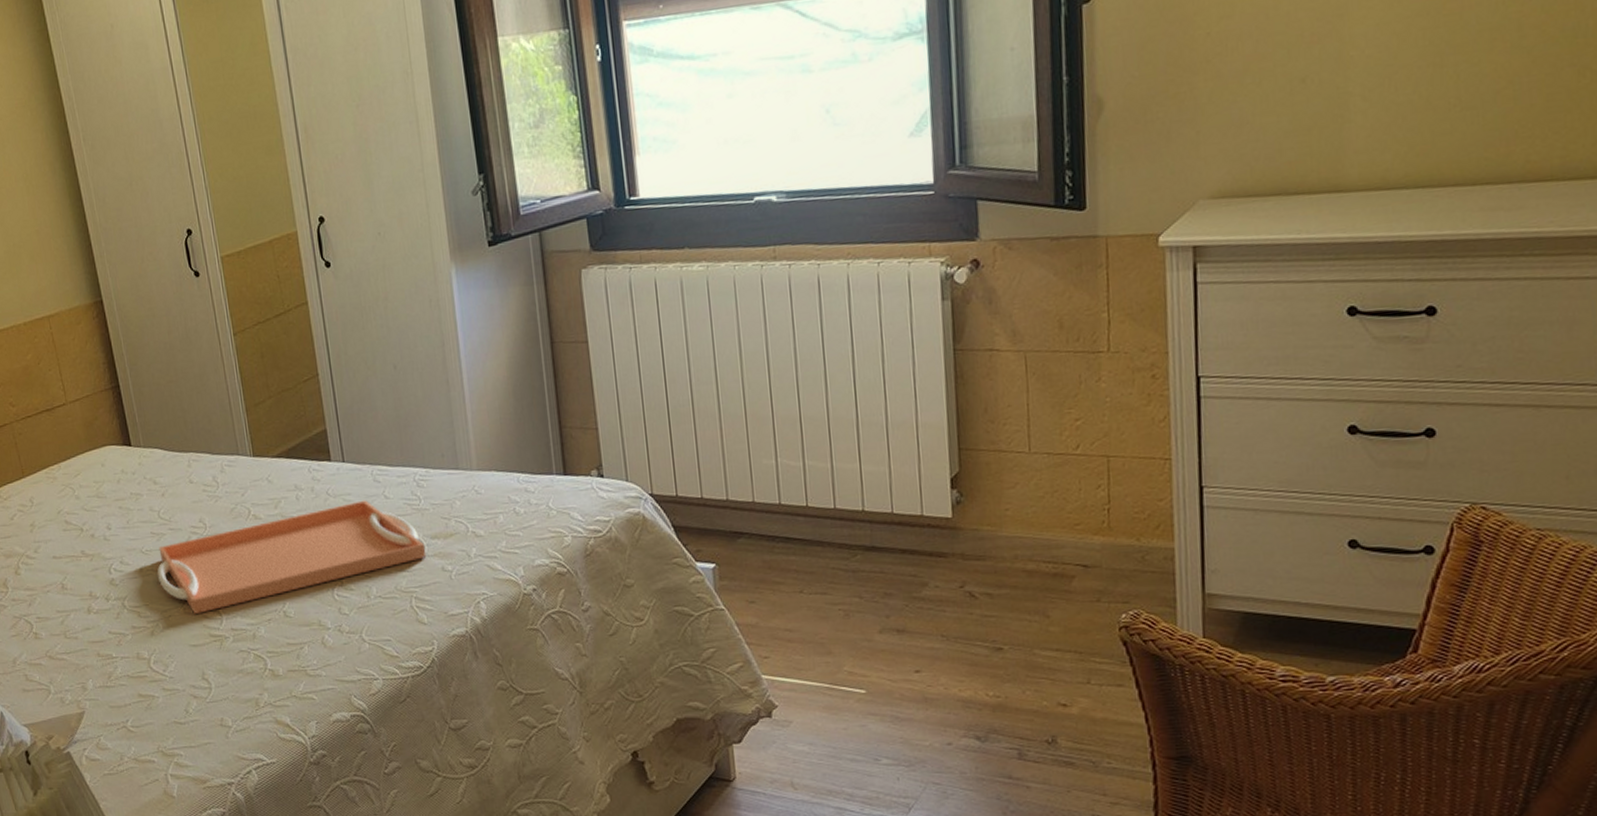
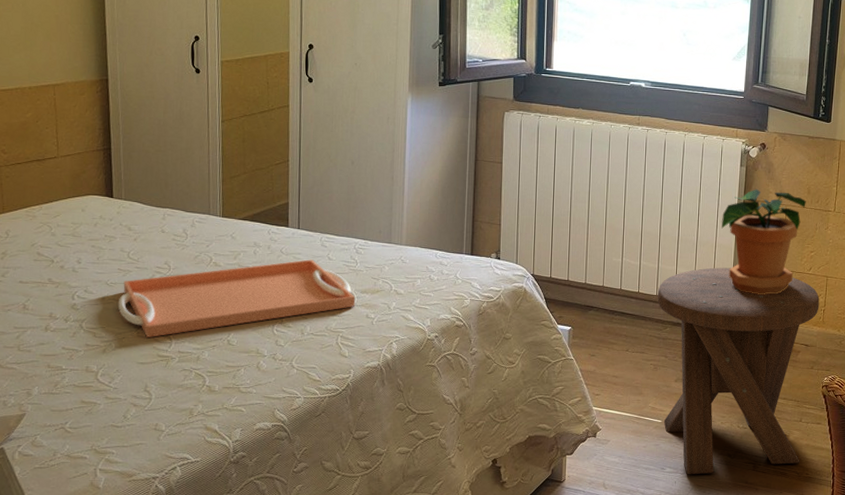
music stool: none [835,457,1100,768] -> present [657,267,820,475]
potted plant: none [921,331,1059,494] -> present [722,189,806,294]

